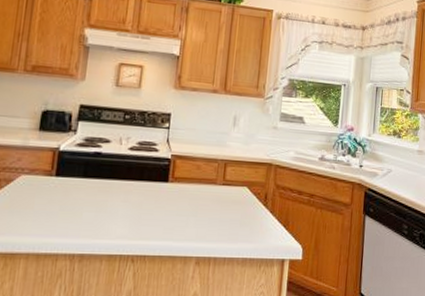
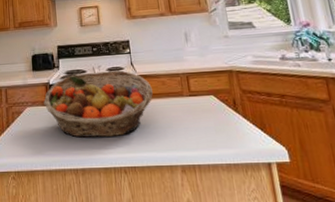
fruit basket: none [46,143,185,220] -> present [44,70,153,138]

